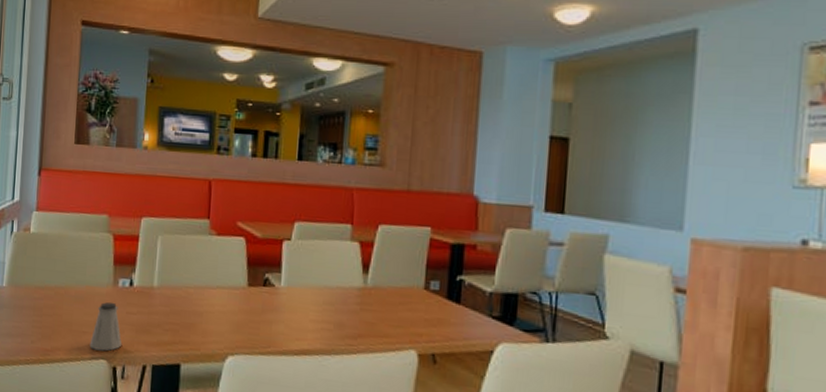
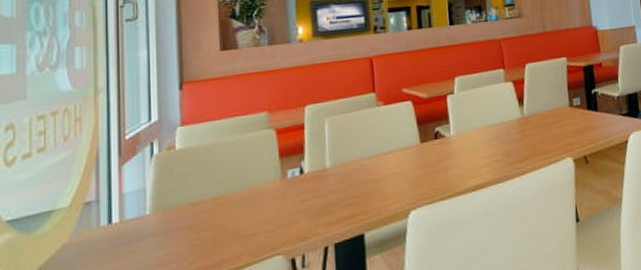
saltshaker: present [89,302,122,352] -> none [261,195,299,249]

